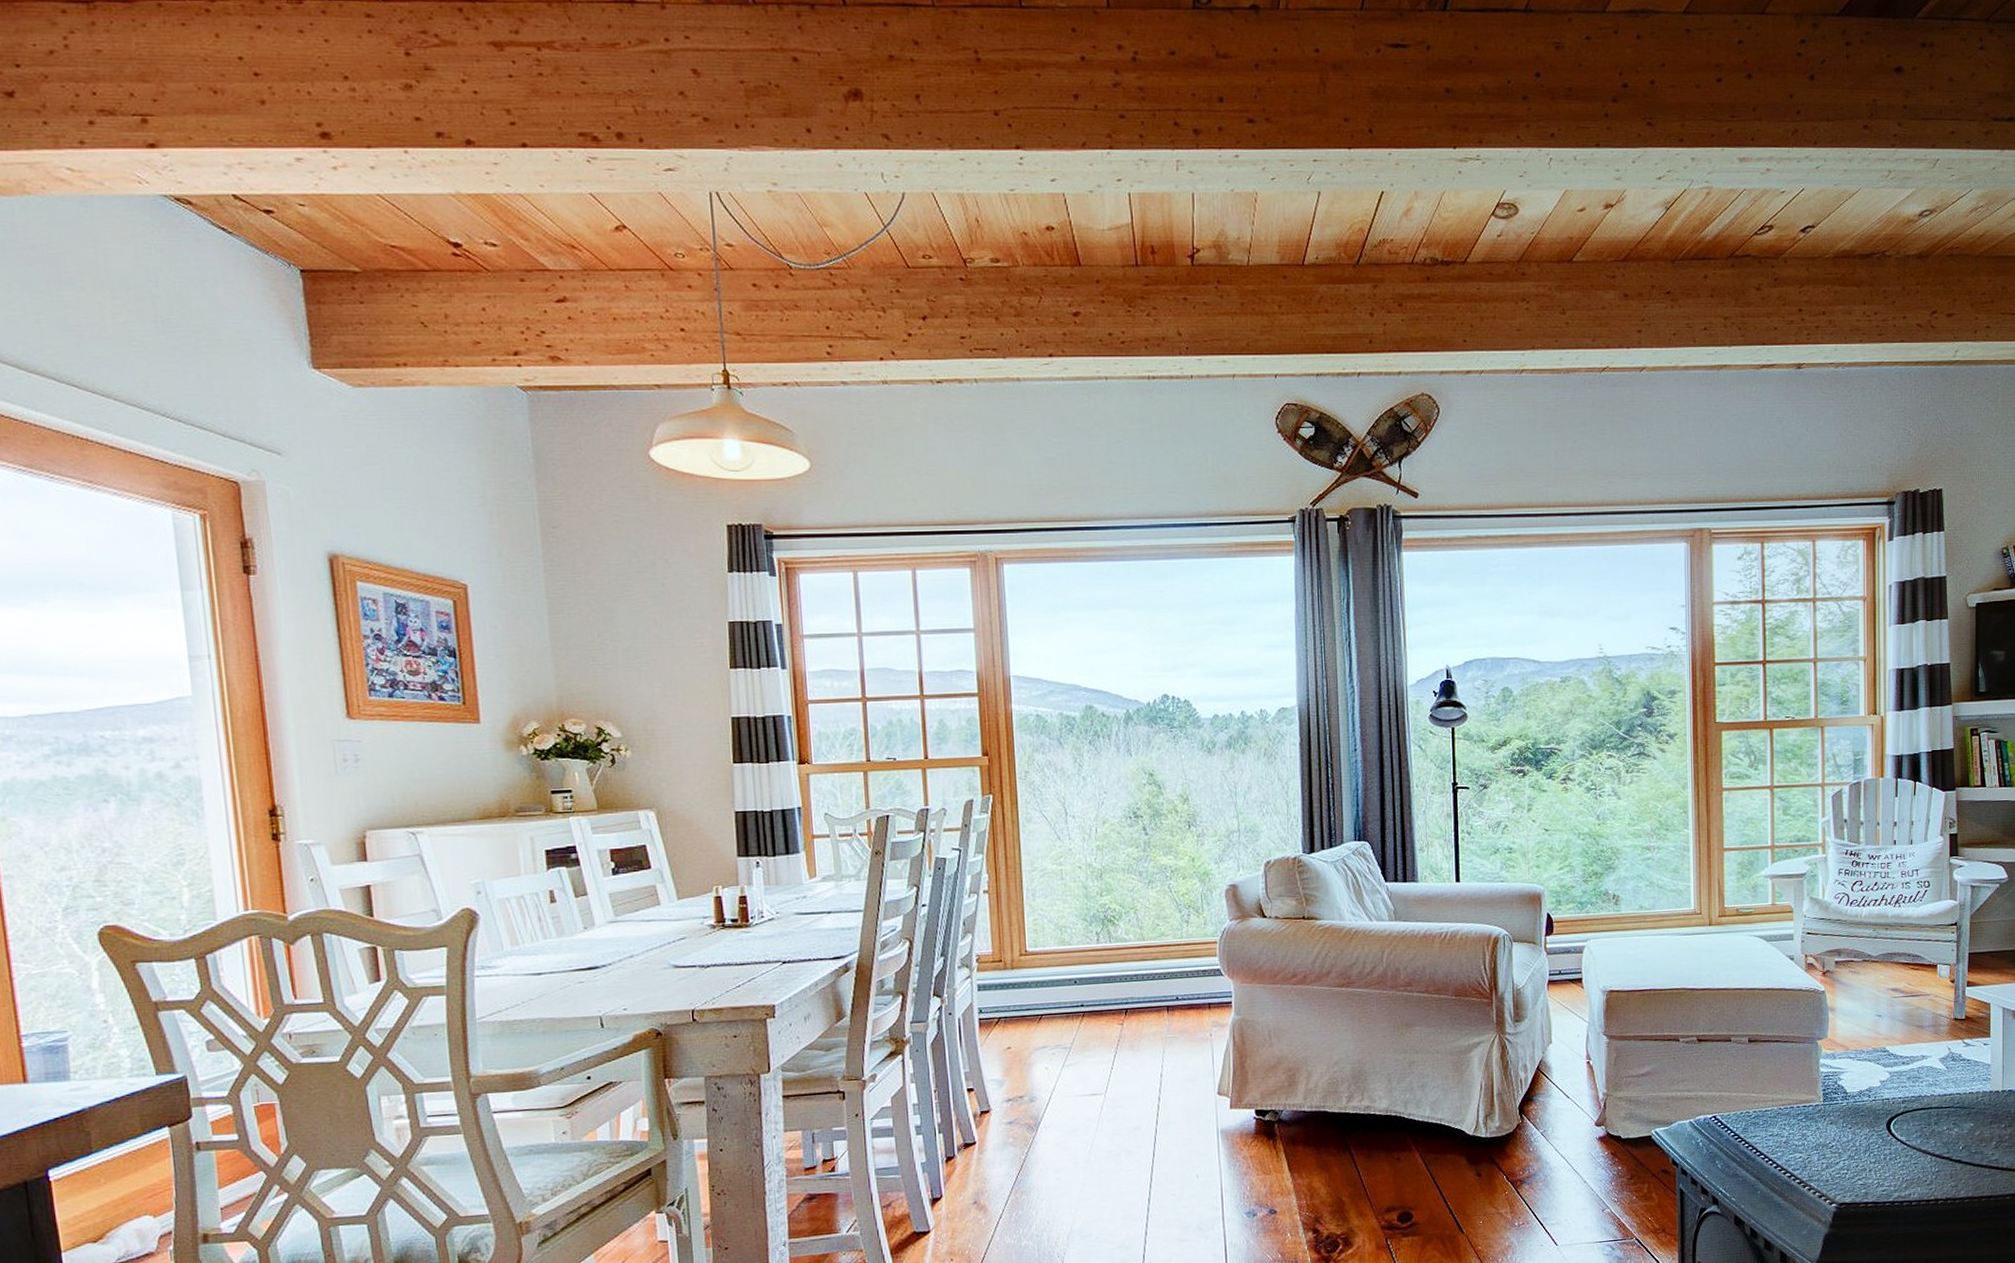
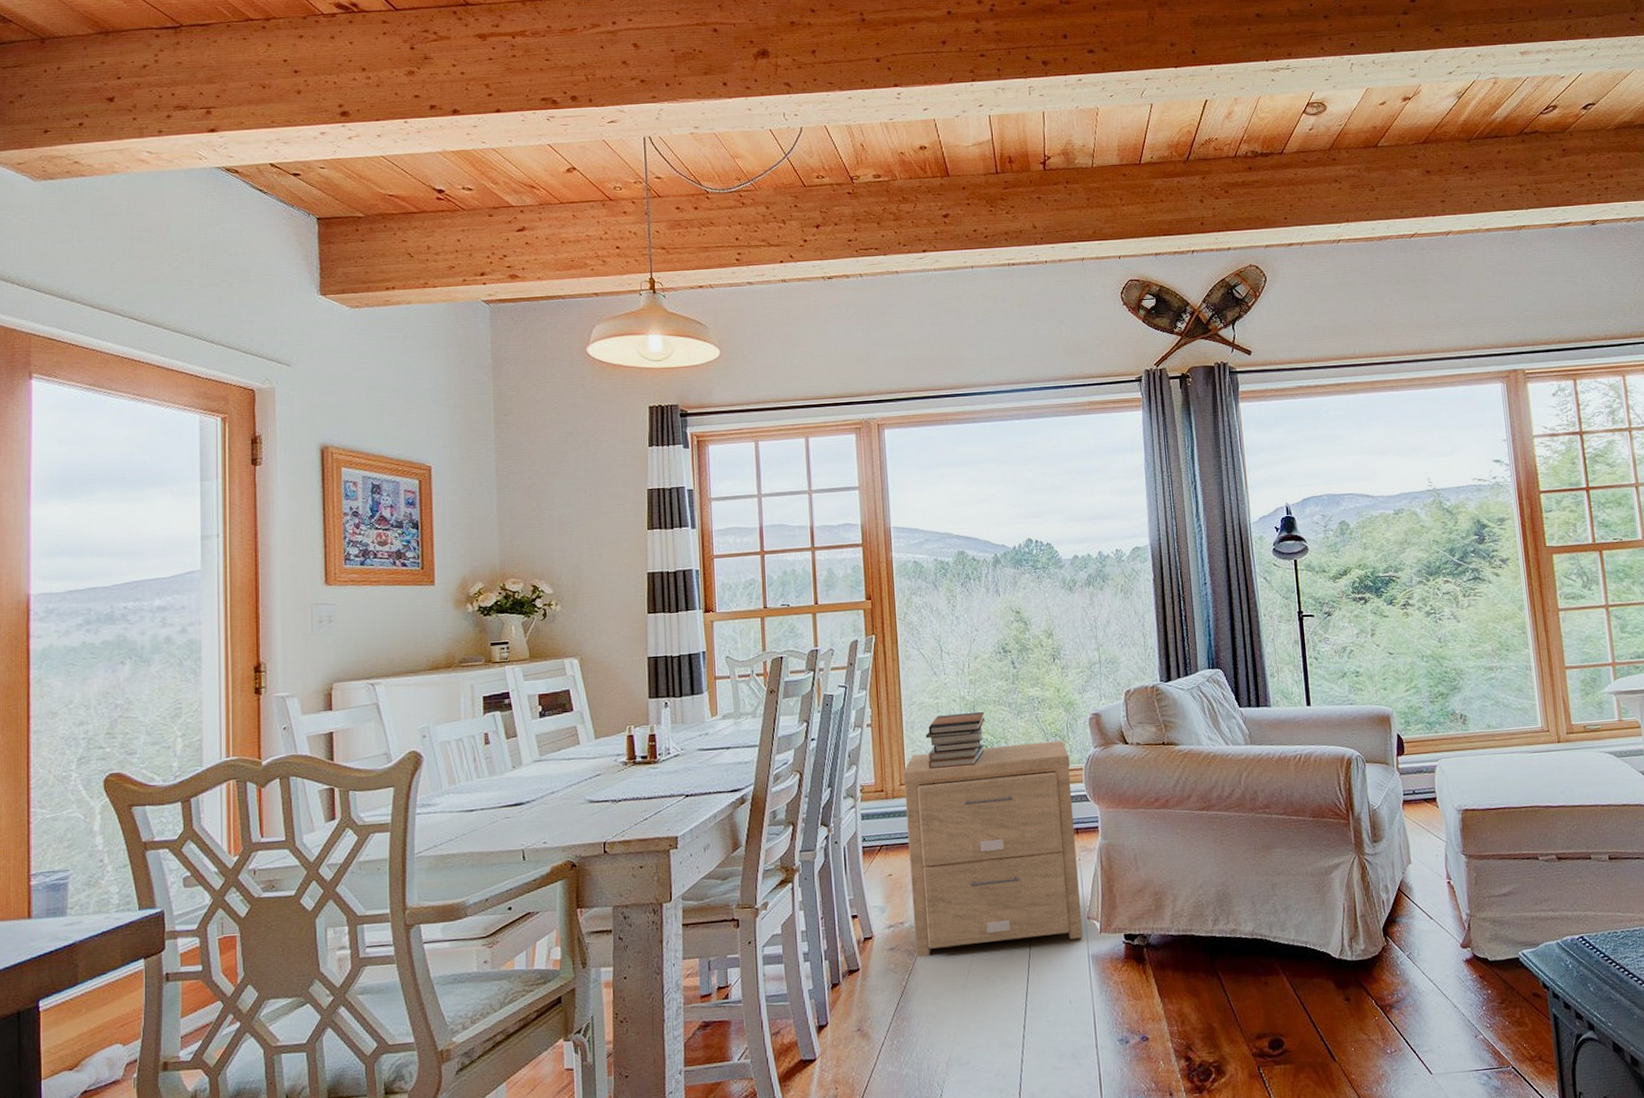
side table: none [1022,912,1213,1132] -> present [902,740,1083,958]
book stack: none [1047,880,1113,939] -> present [925,712,985,769]

